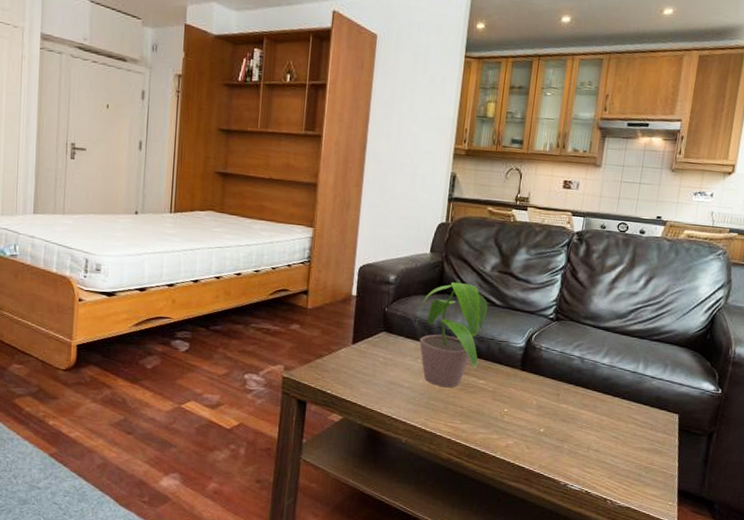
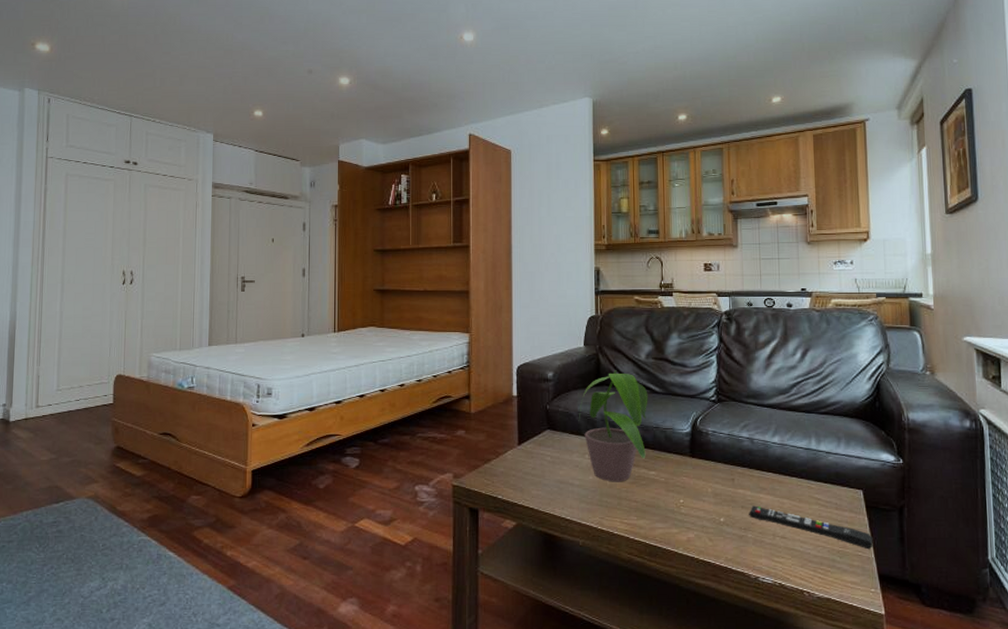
remote control: none [568,420,680,468] -> present [749,505,873,550]

